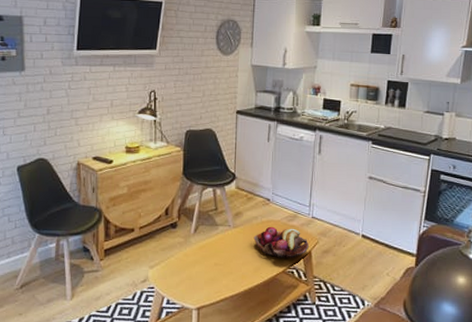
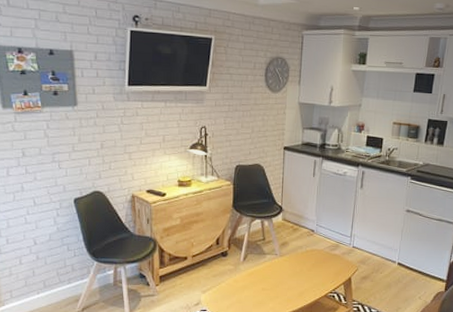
fruit basket: present [253,226,309,259] -> none [298,255,349,284]

